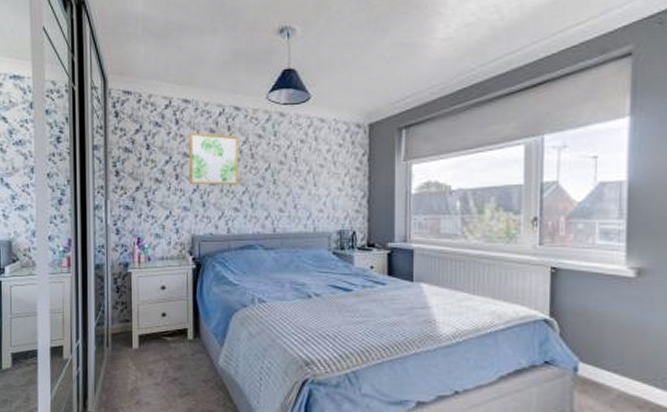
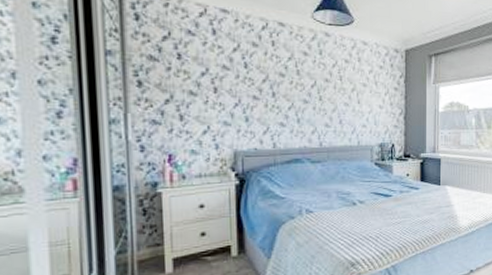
wall art: present [189,132,239,185] -> none [229,44,284,100]

